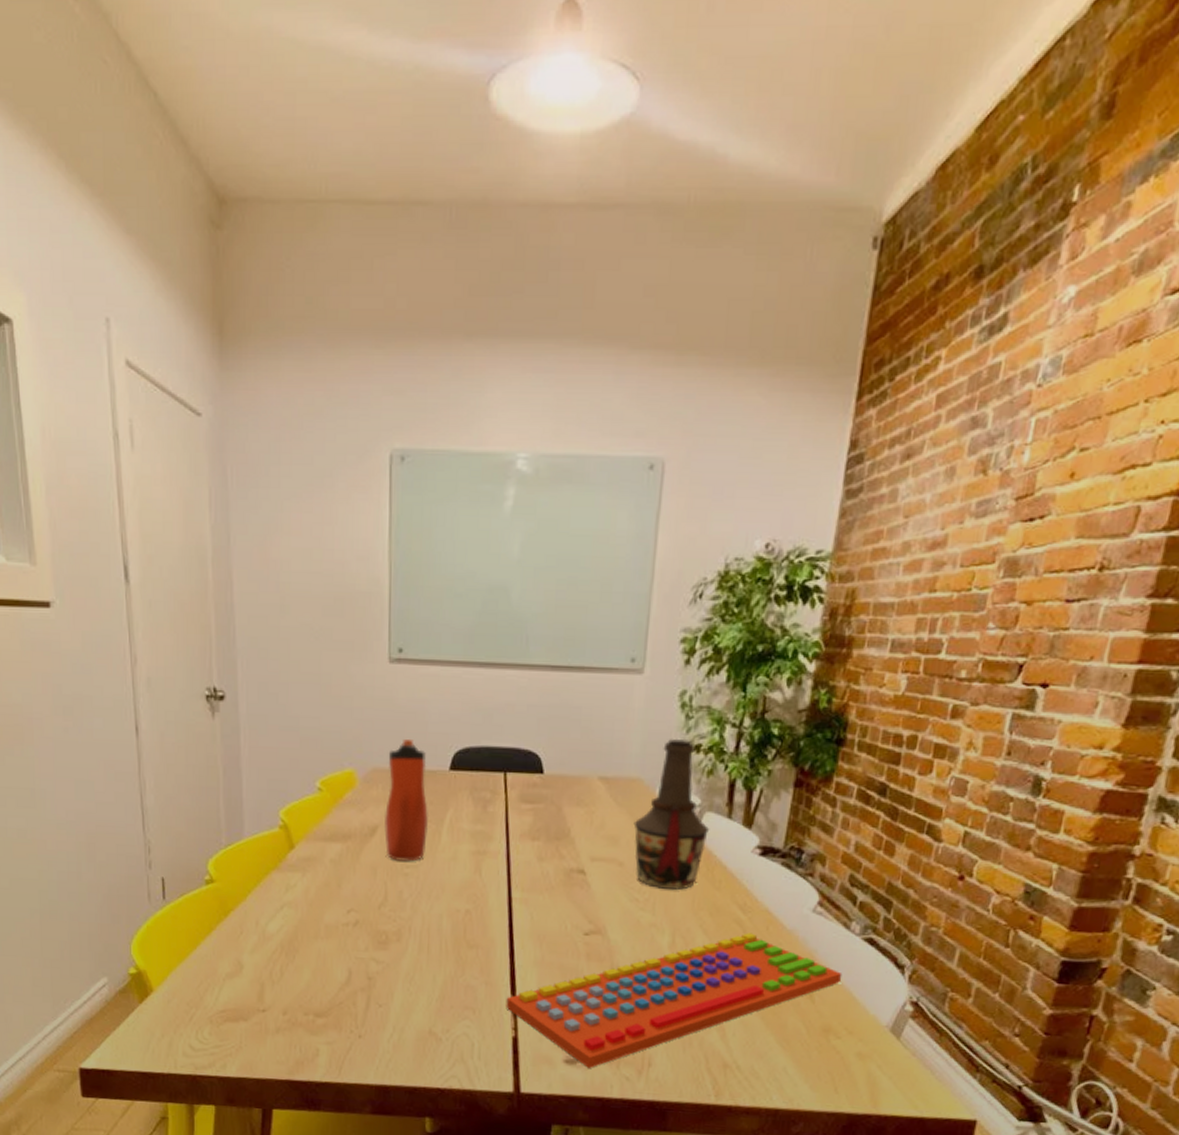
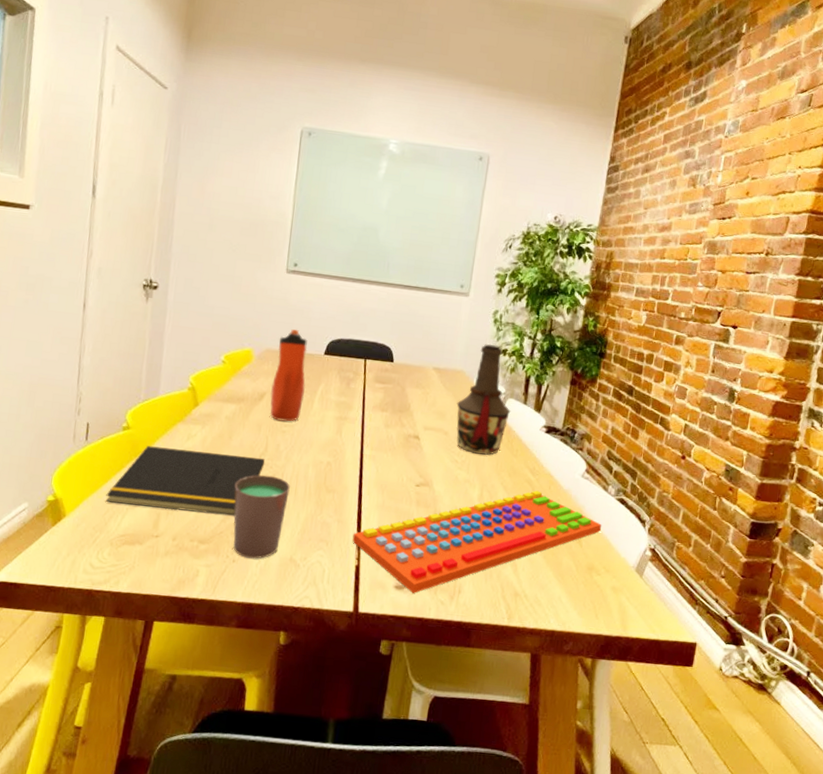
notepad: none [197,902,386,983] -> present [106,446,265,516]
cup: none [351,930,421,1033] -> present [233,475,290,559]

